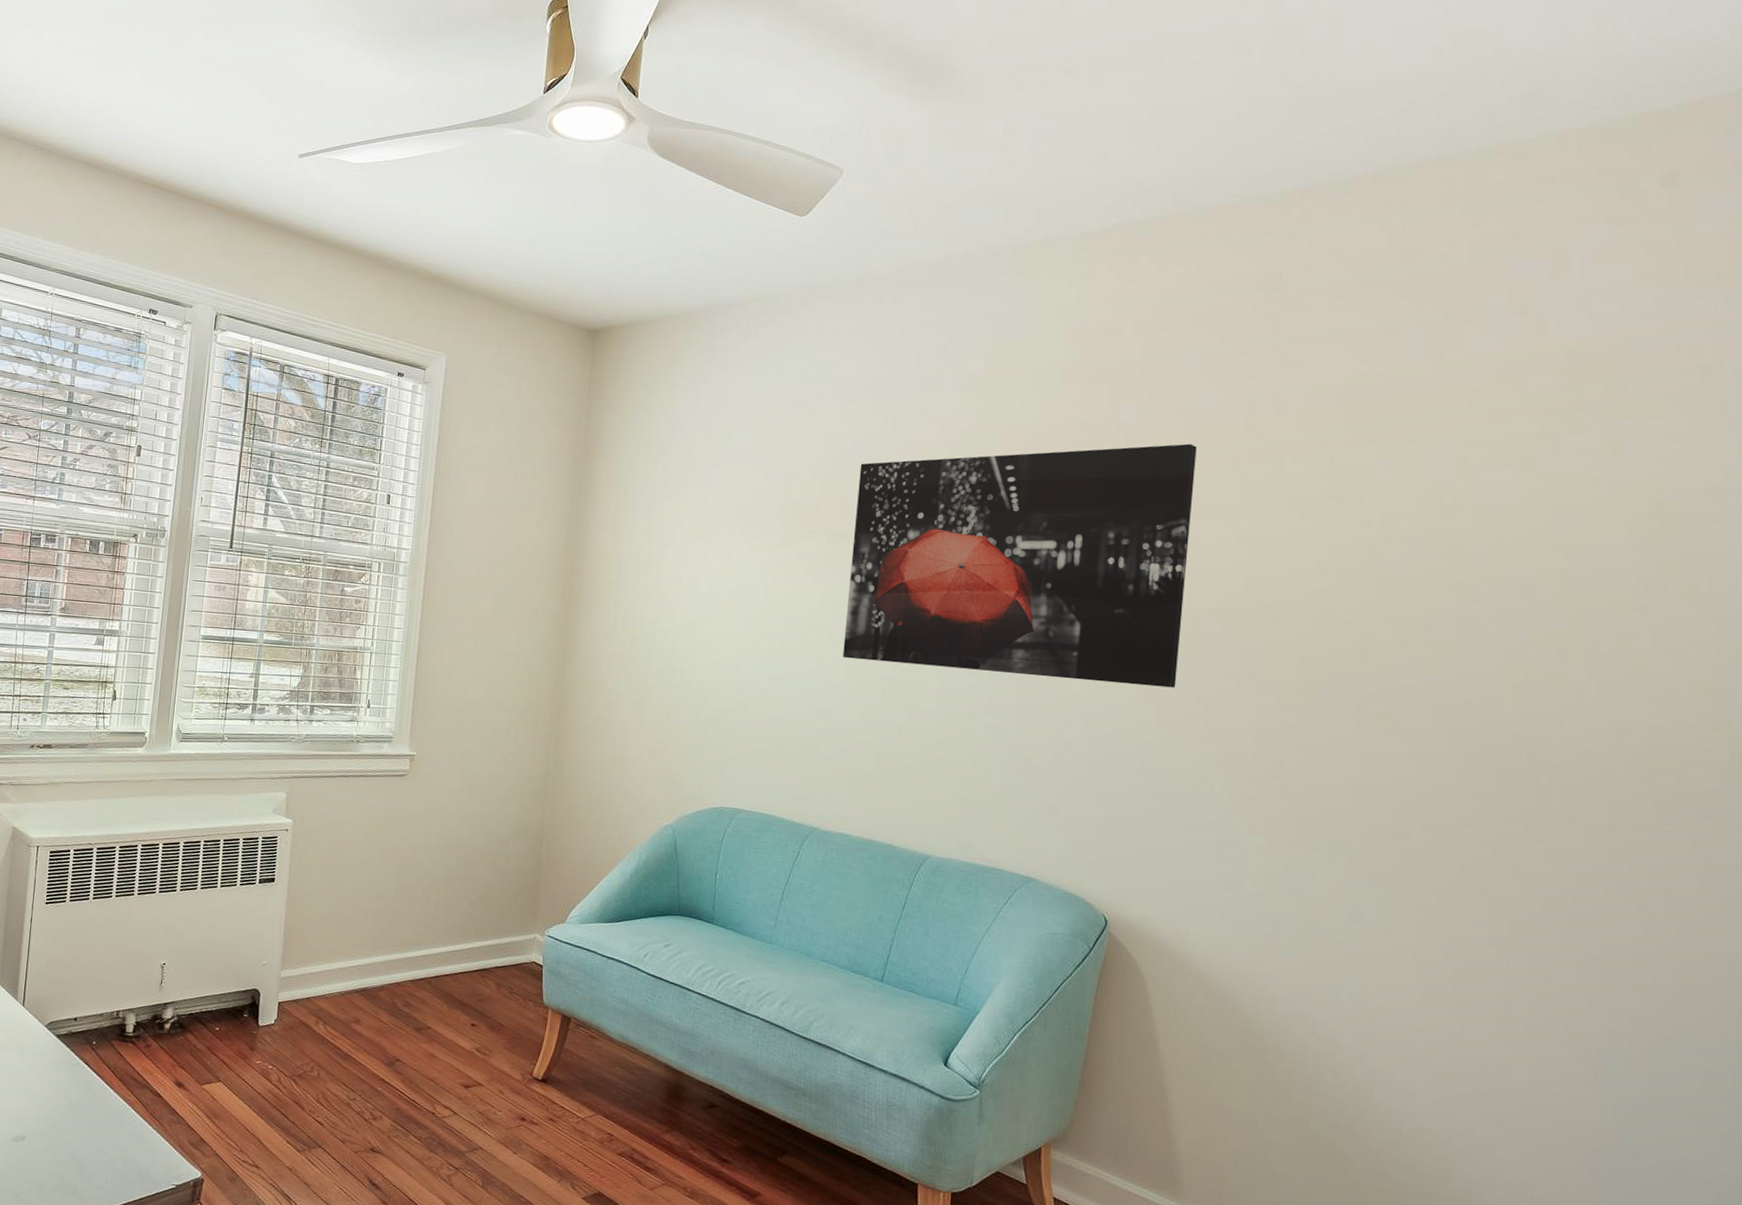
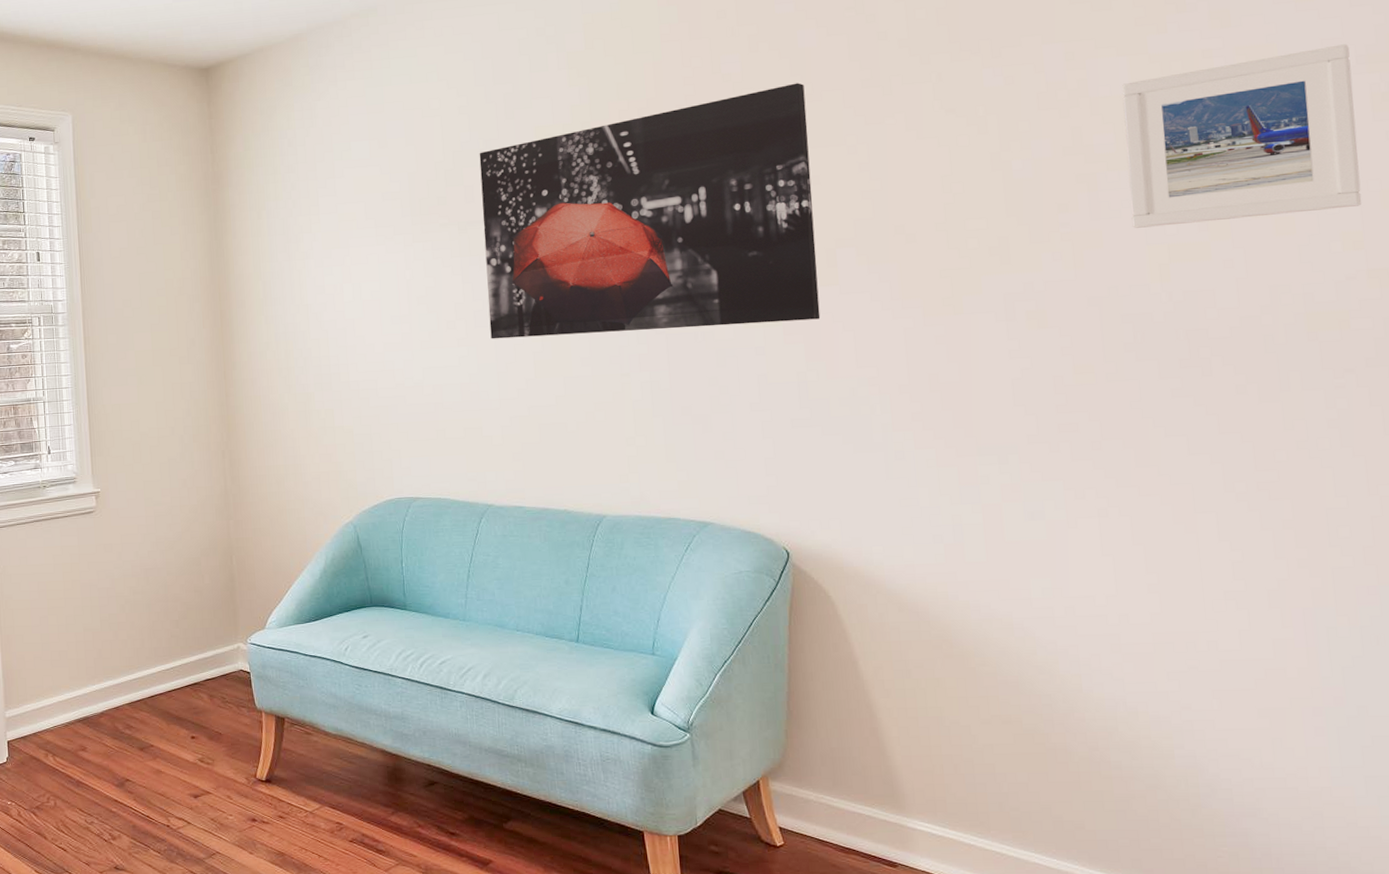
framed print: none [1495,492,1730,656] -> present [1122,44,1362,228]

